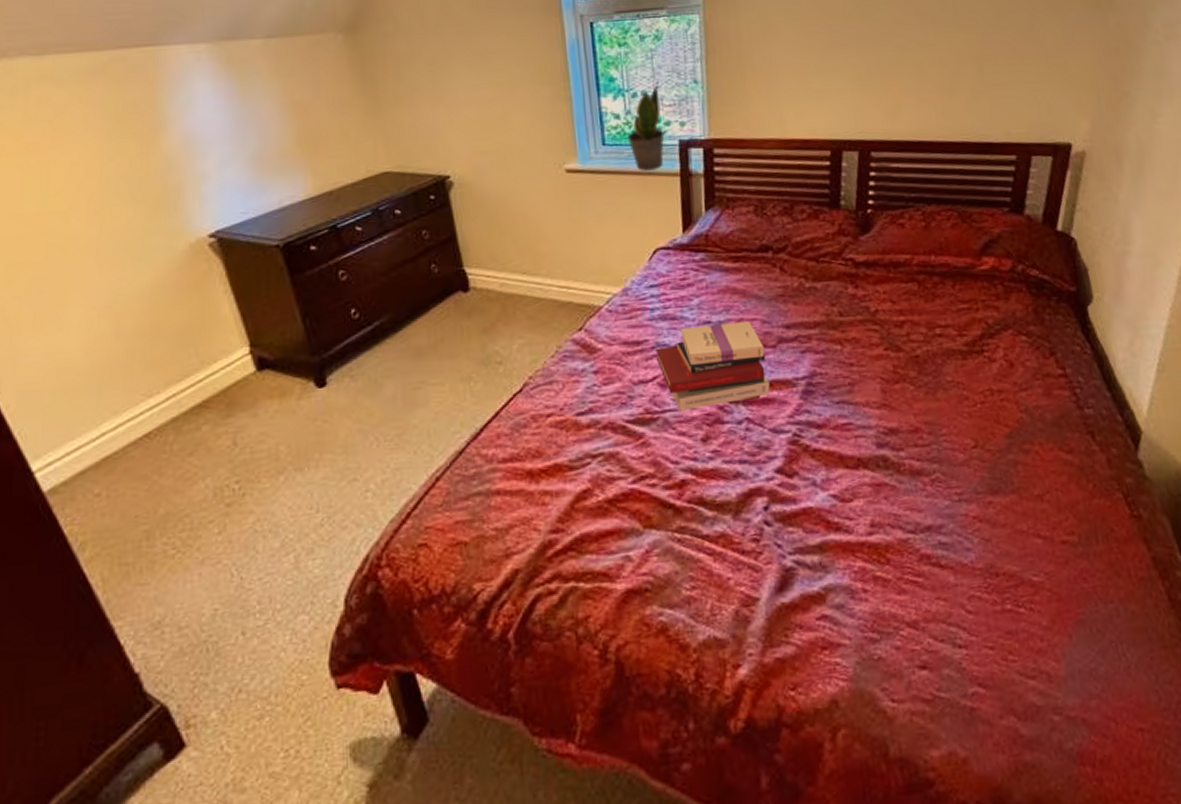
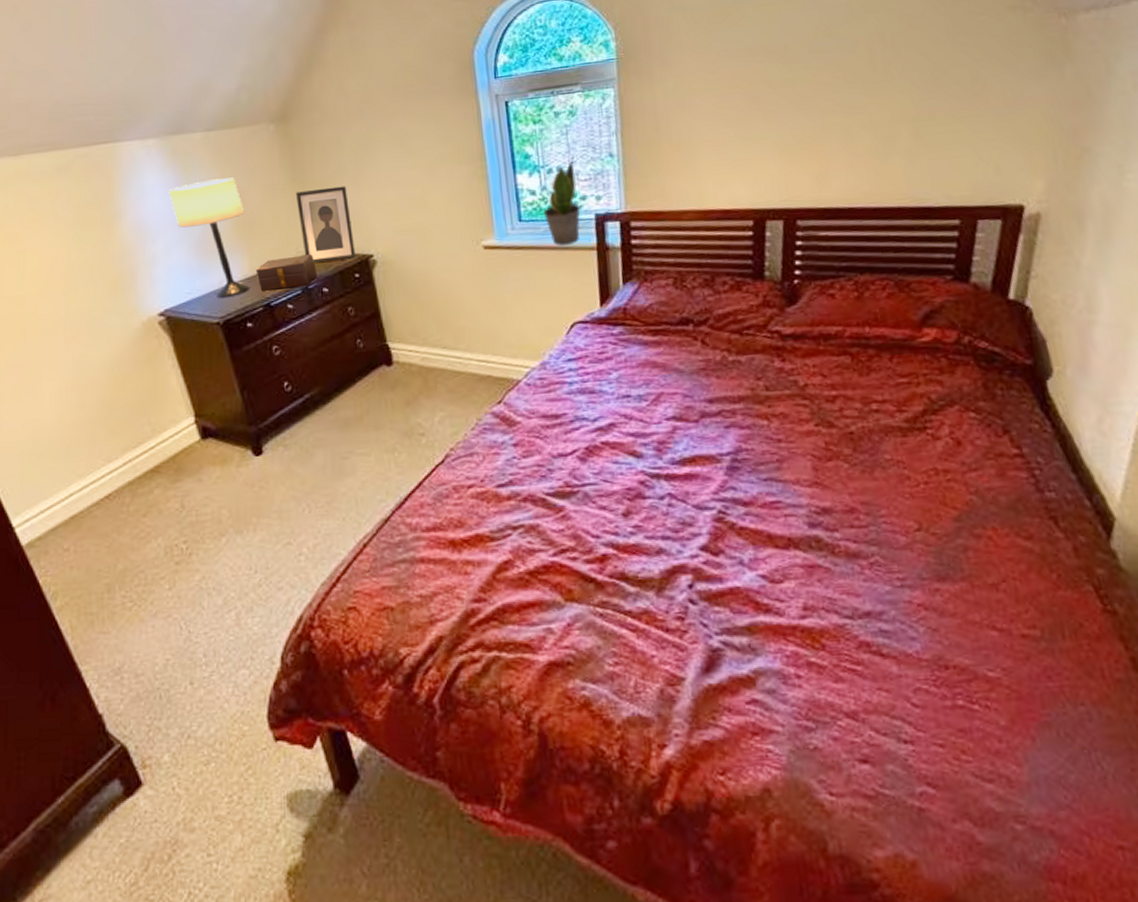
table lamp: none [222,89,314,219] -> present [169,177,250,298]
jewelry box: none [320,174,390,213] -> present [255,254,318,292]
picture frame: none [367,102,431,183] -> present [296,186,356,262]
books: present [655,321,770,411] -> none [574,395,693,485]

